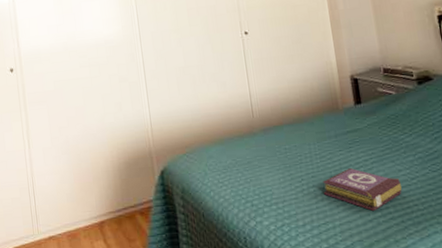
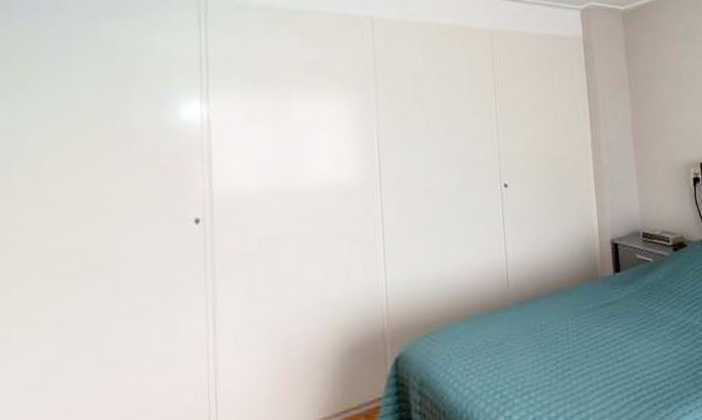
book: present [322,168,402,211] -> none [578,346,655,395]

